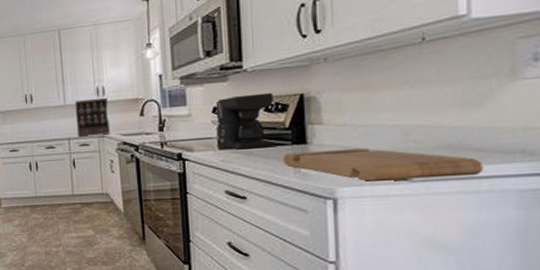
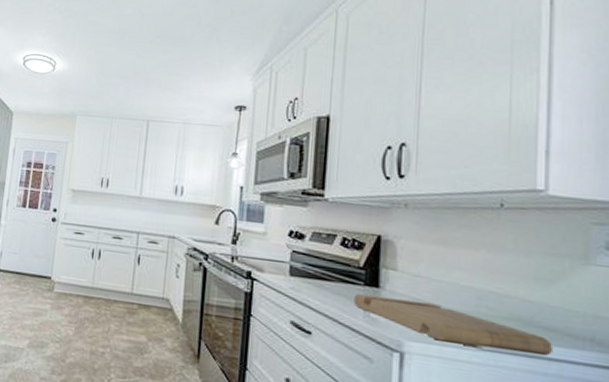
spice rack: present [74,98,110,137] -> none [147,195,185,237]
coffee maker: present [215,92,276,150] -> none [290,223,351,285]

